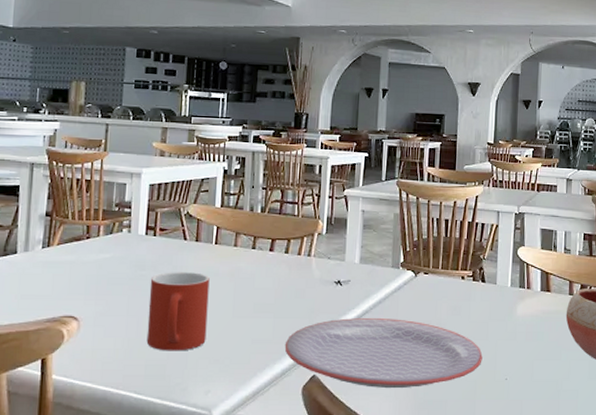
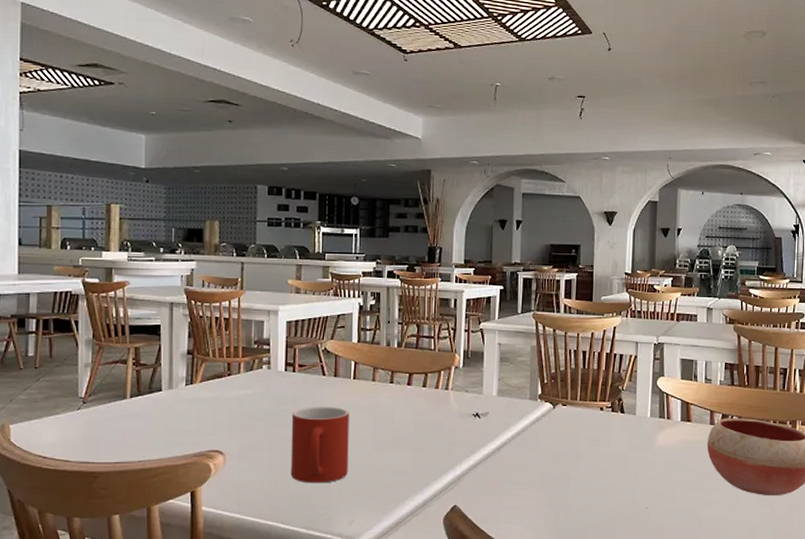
plate: present [284,317,483,389] -> none [425,449,623,518]

